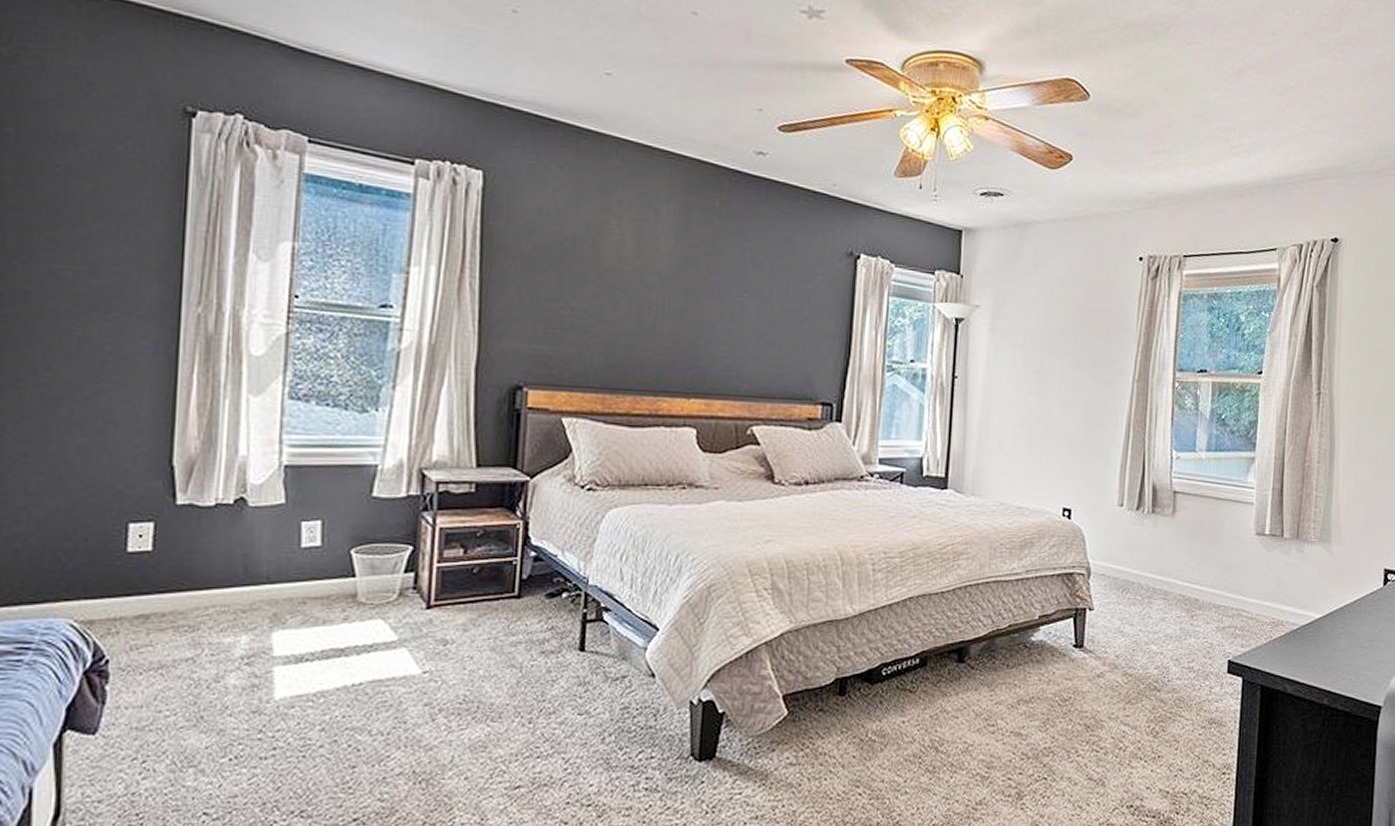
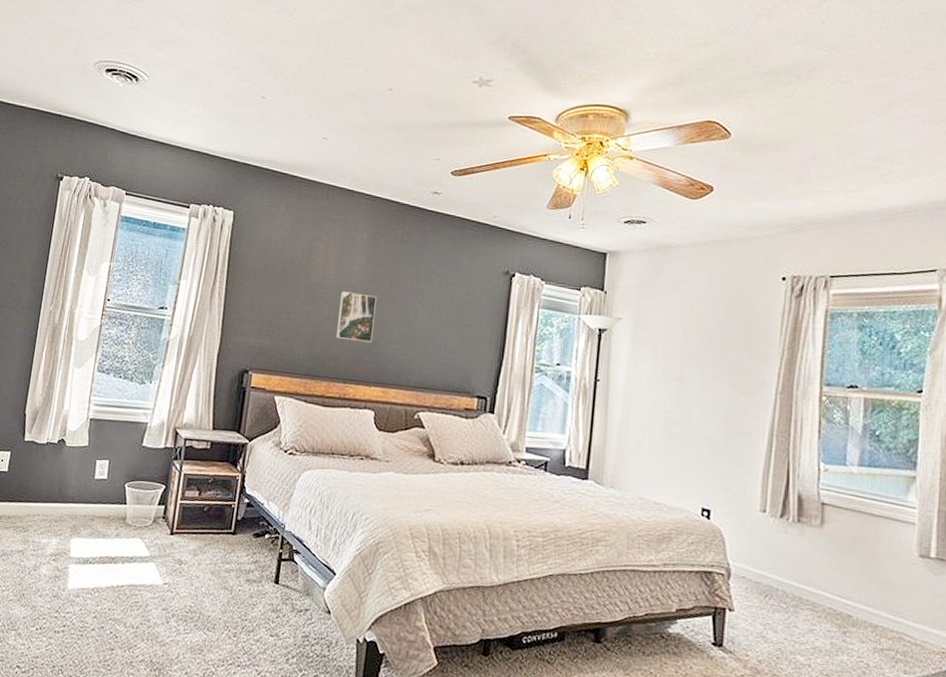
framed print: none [640,279,691,344] -> present [336,291,377,343]

